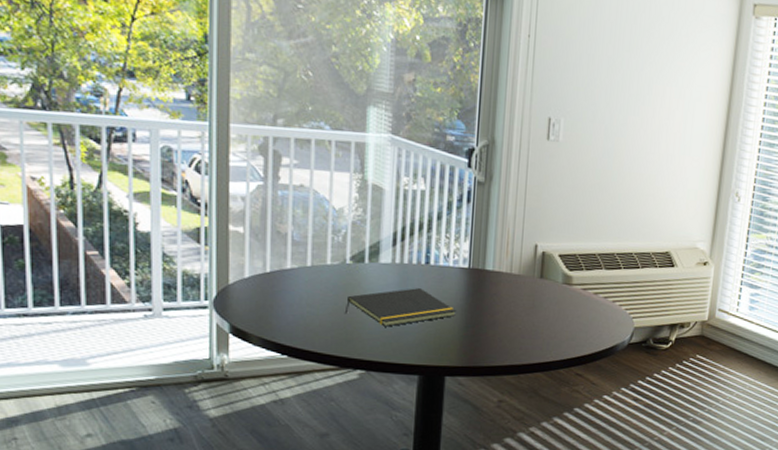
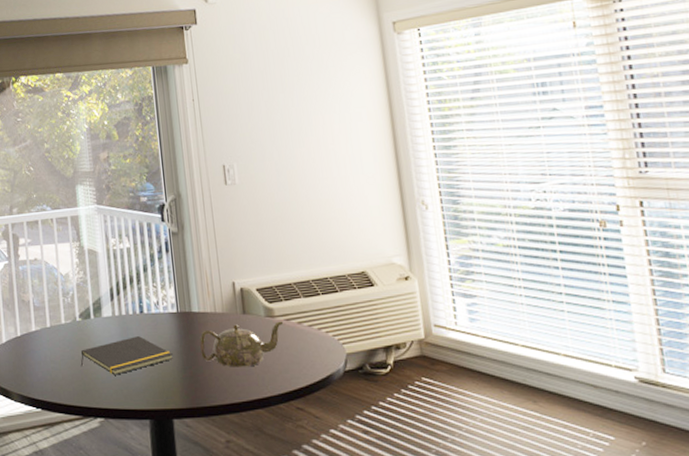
teapot: none [488,287,580,331] -> present [199,321,284,368]

